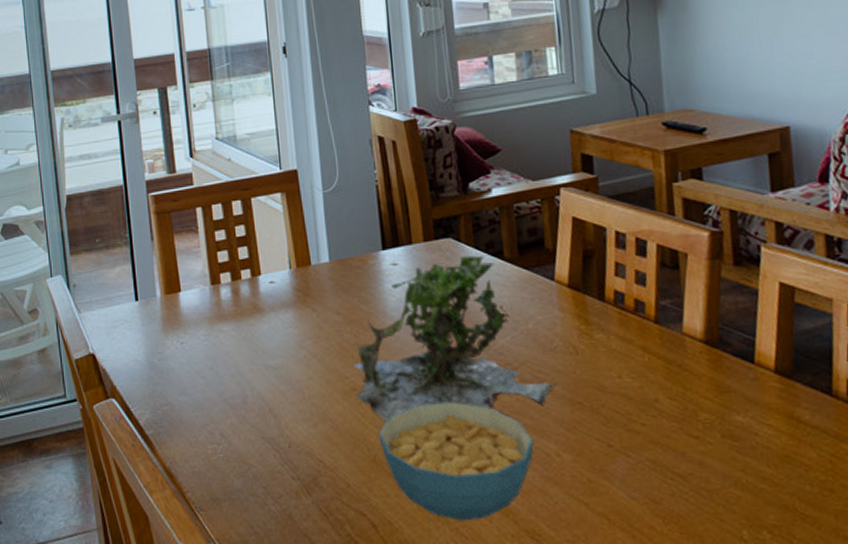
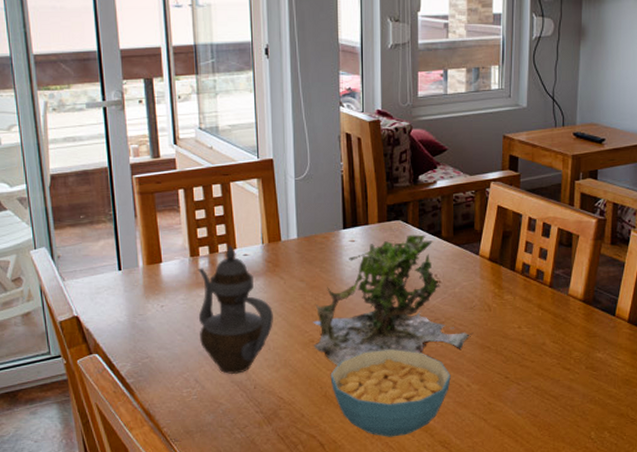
teapot: none [219,271,307,429] -> present [198,245,273,375]

